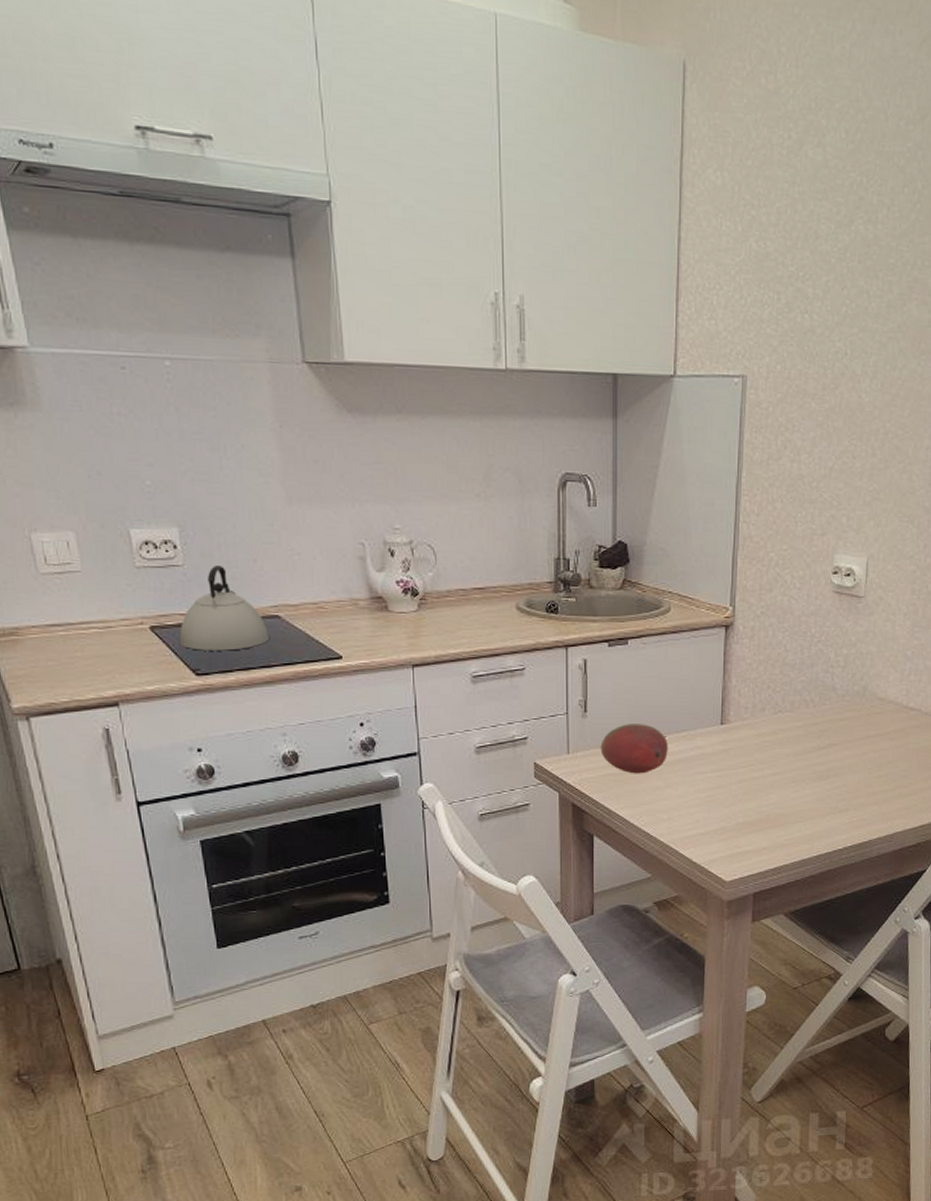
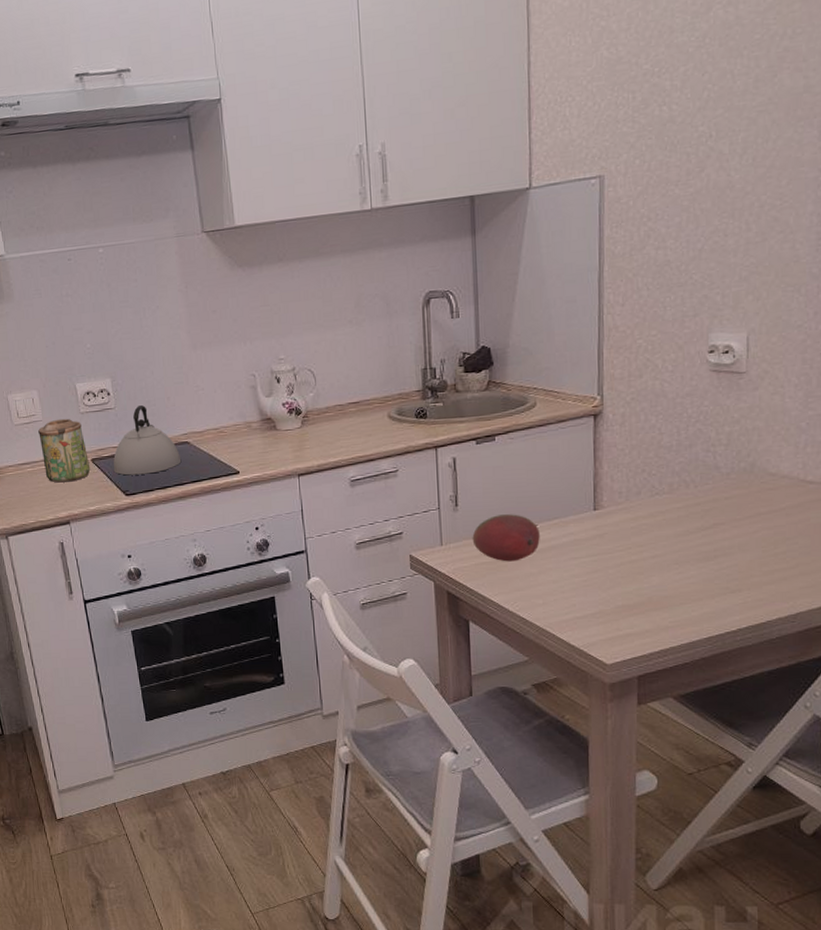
canister: none [75,571,149,653] -> present [38,418,91,483]

